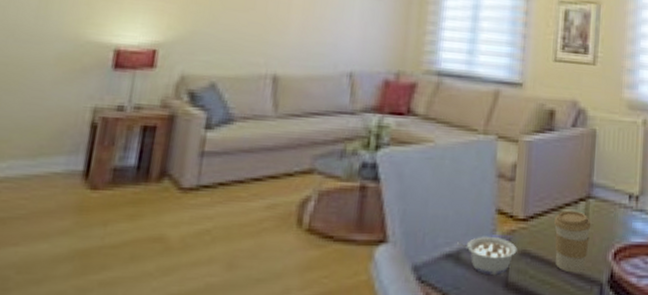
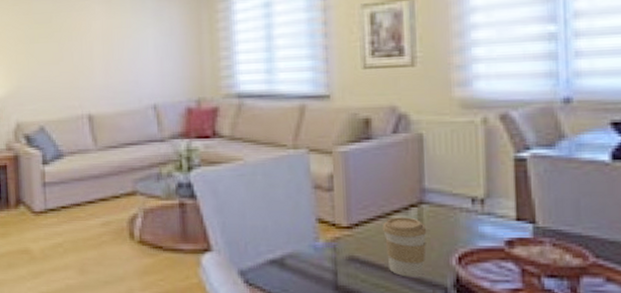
legume: present [457,237,517,275] -> none [280,244,344,279]

